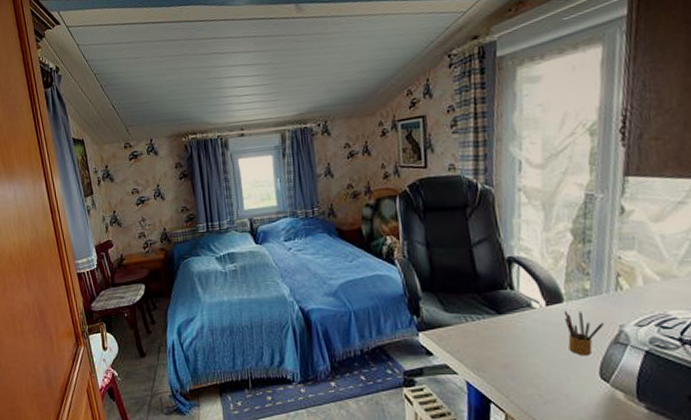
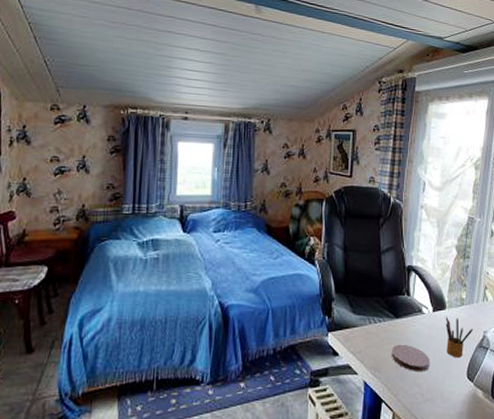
coaster: none [496,342,549,372] -> present [391,344,431,372]

